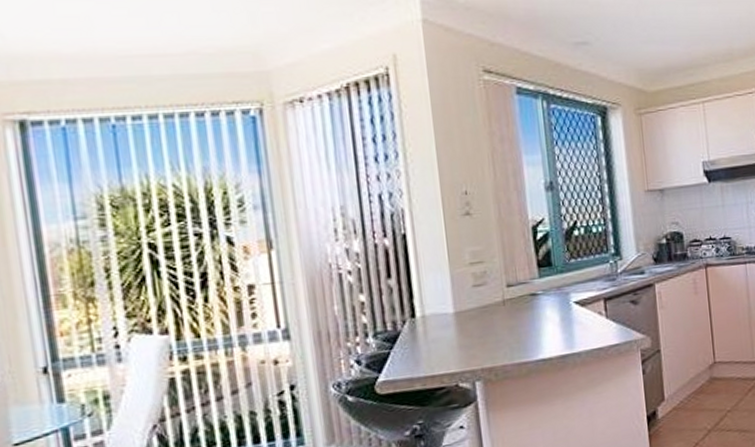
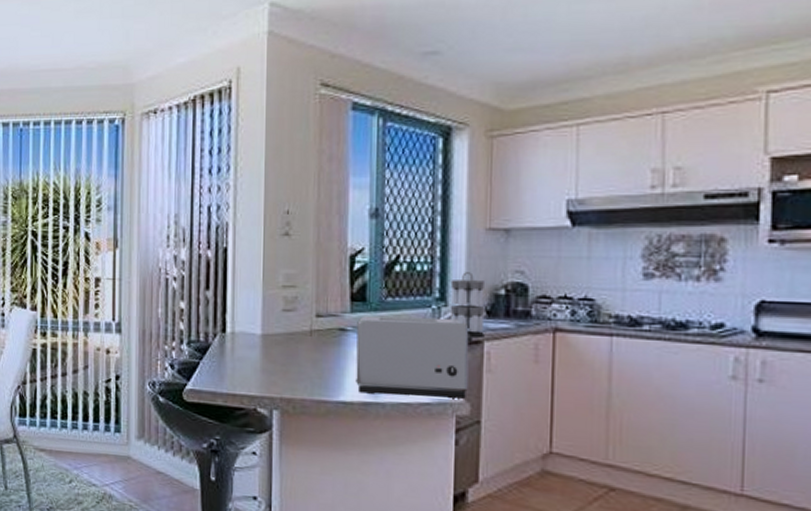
toaster: none [546,268,647,349] -> present [356,316,473,400]
spice rack: none [622,228,655,283] -> present [450,272,485,338]

